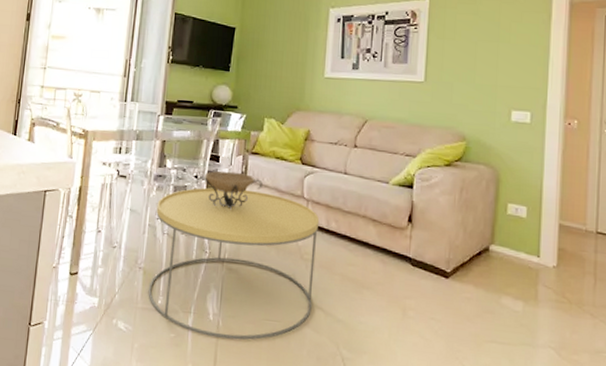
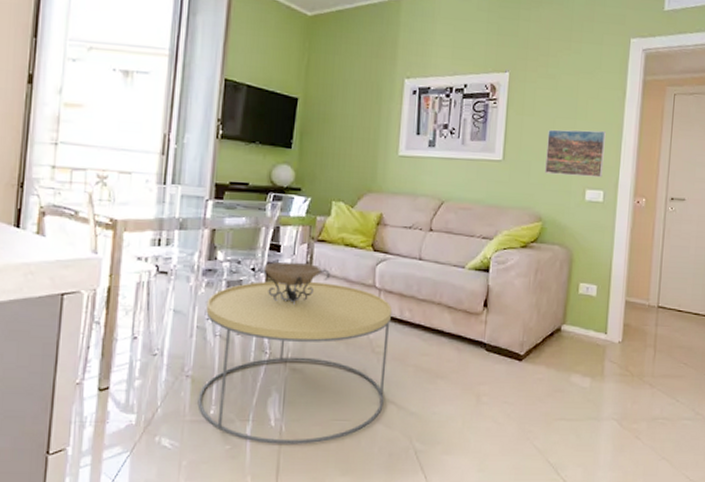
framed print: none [468,52,531,99] -> present [545,129,606,178]

